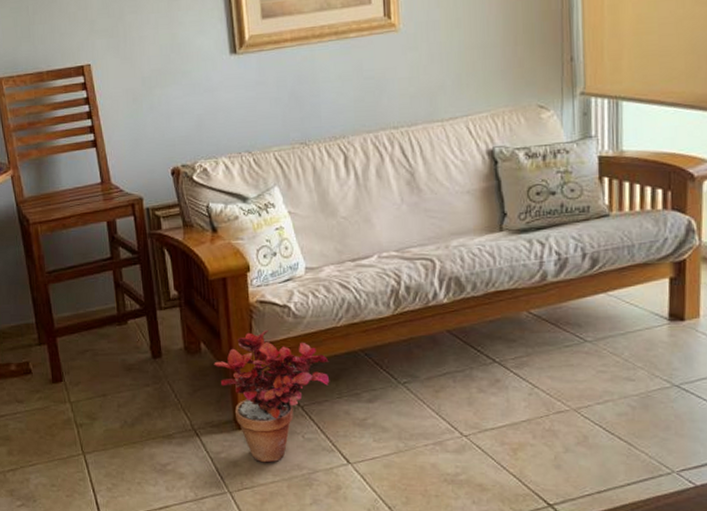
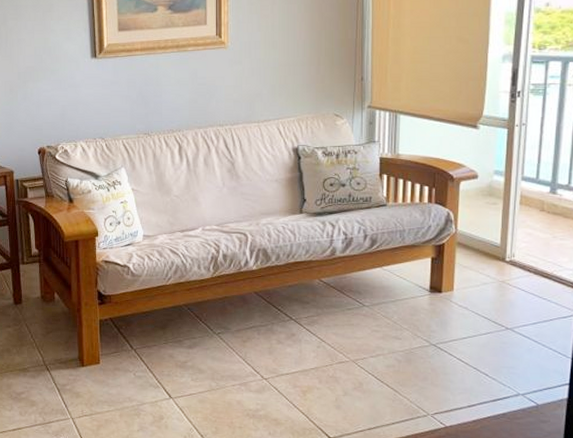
potted plant: present [214,329,330,463] -> none [64,284,159,395]

